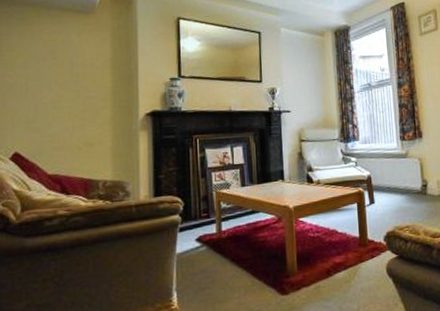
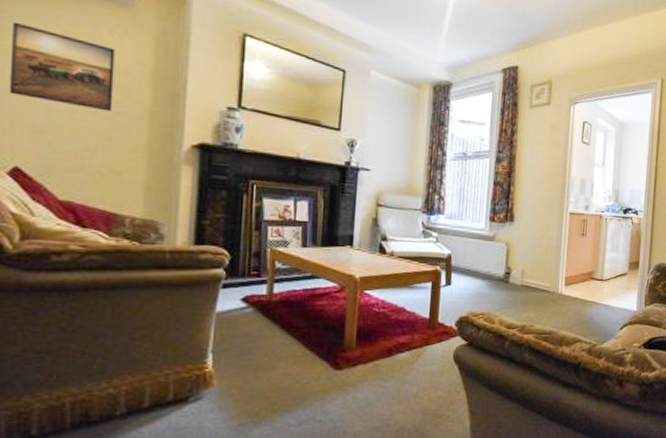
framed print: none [8,40,84,98] -> present [8,21,115,112]

